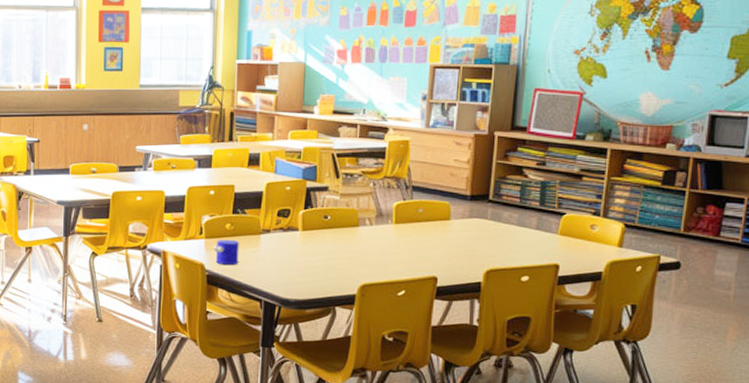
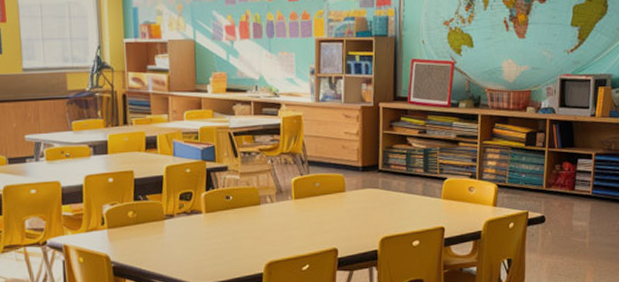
cup: present [213,239,239,266] -> none [117,227,144,255]

